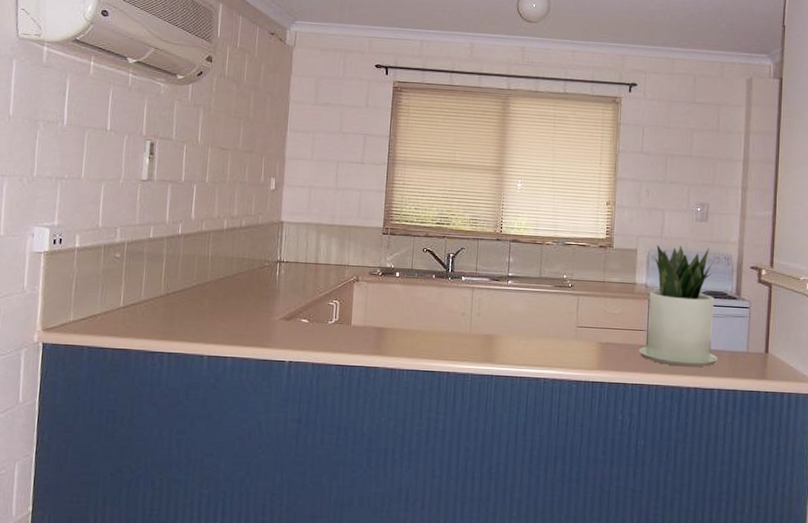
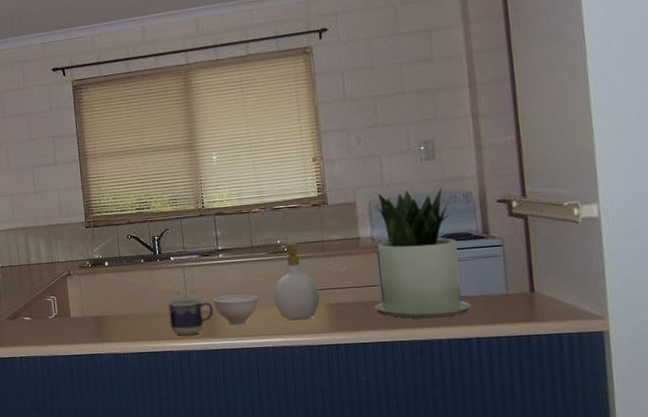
cup: none [451,320,495,359] -> present [167,298,214,337]
bowl: none [495,322,538,353] -> present [212,294,258,325]
soap bottle: none [552,279,593,355] -> present [273,243,320,321]

